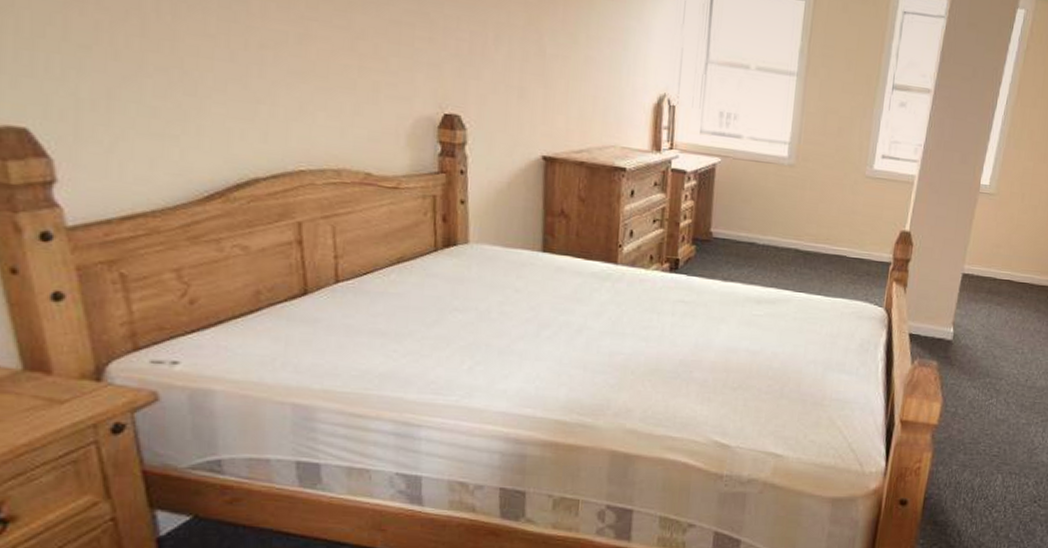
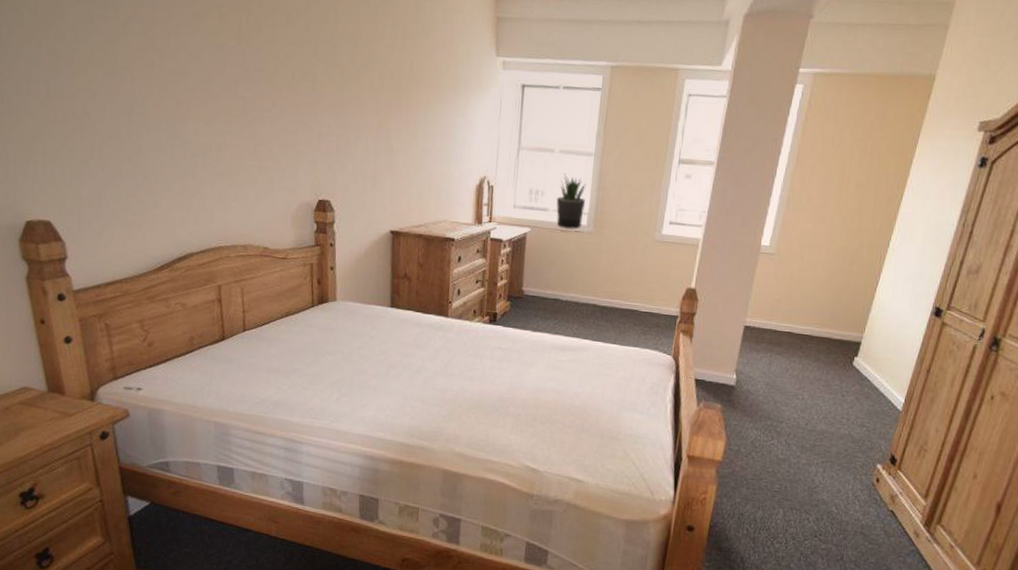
planter: none [751,95,788,162] -> present [556,174,586,230]

